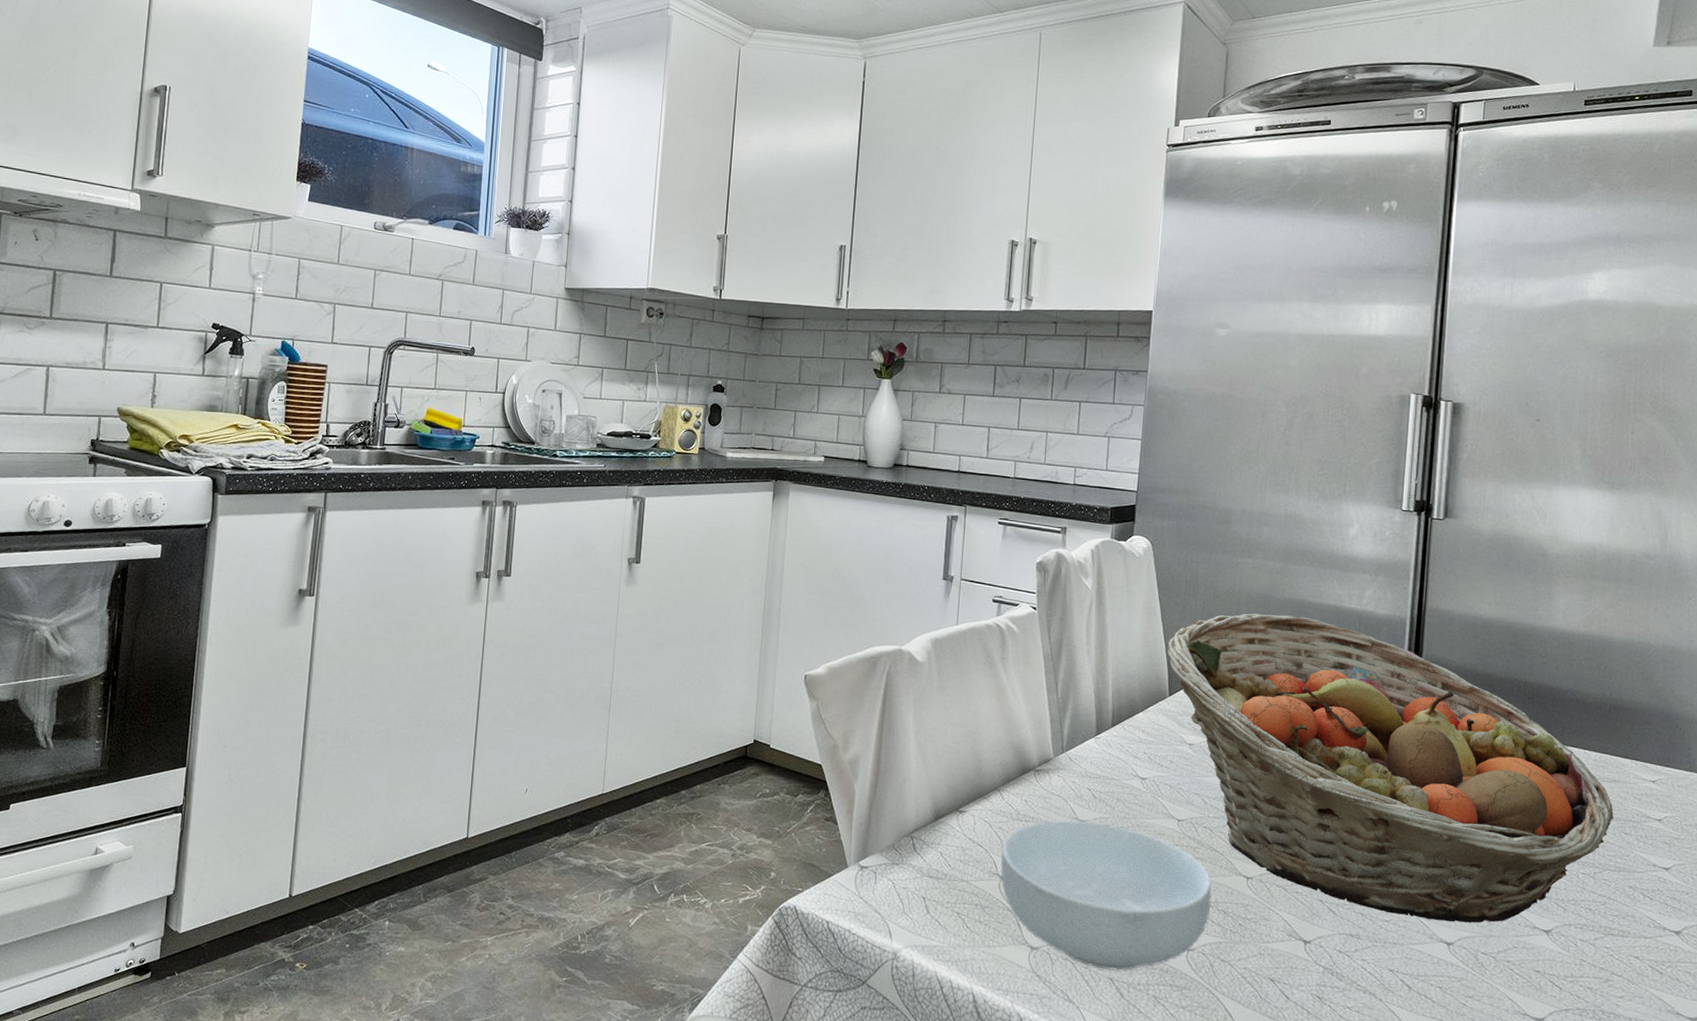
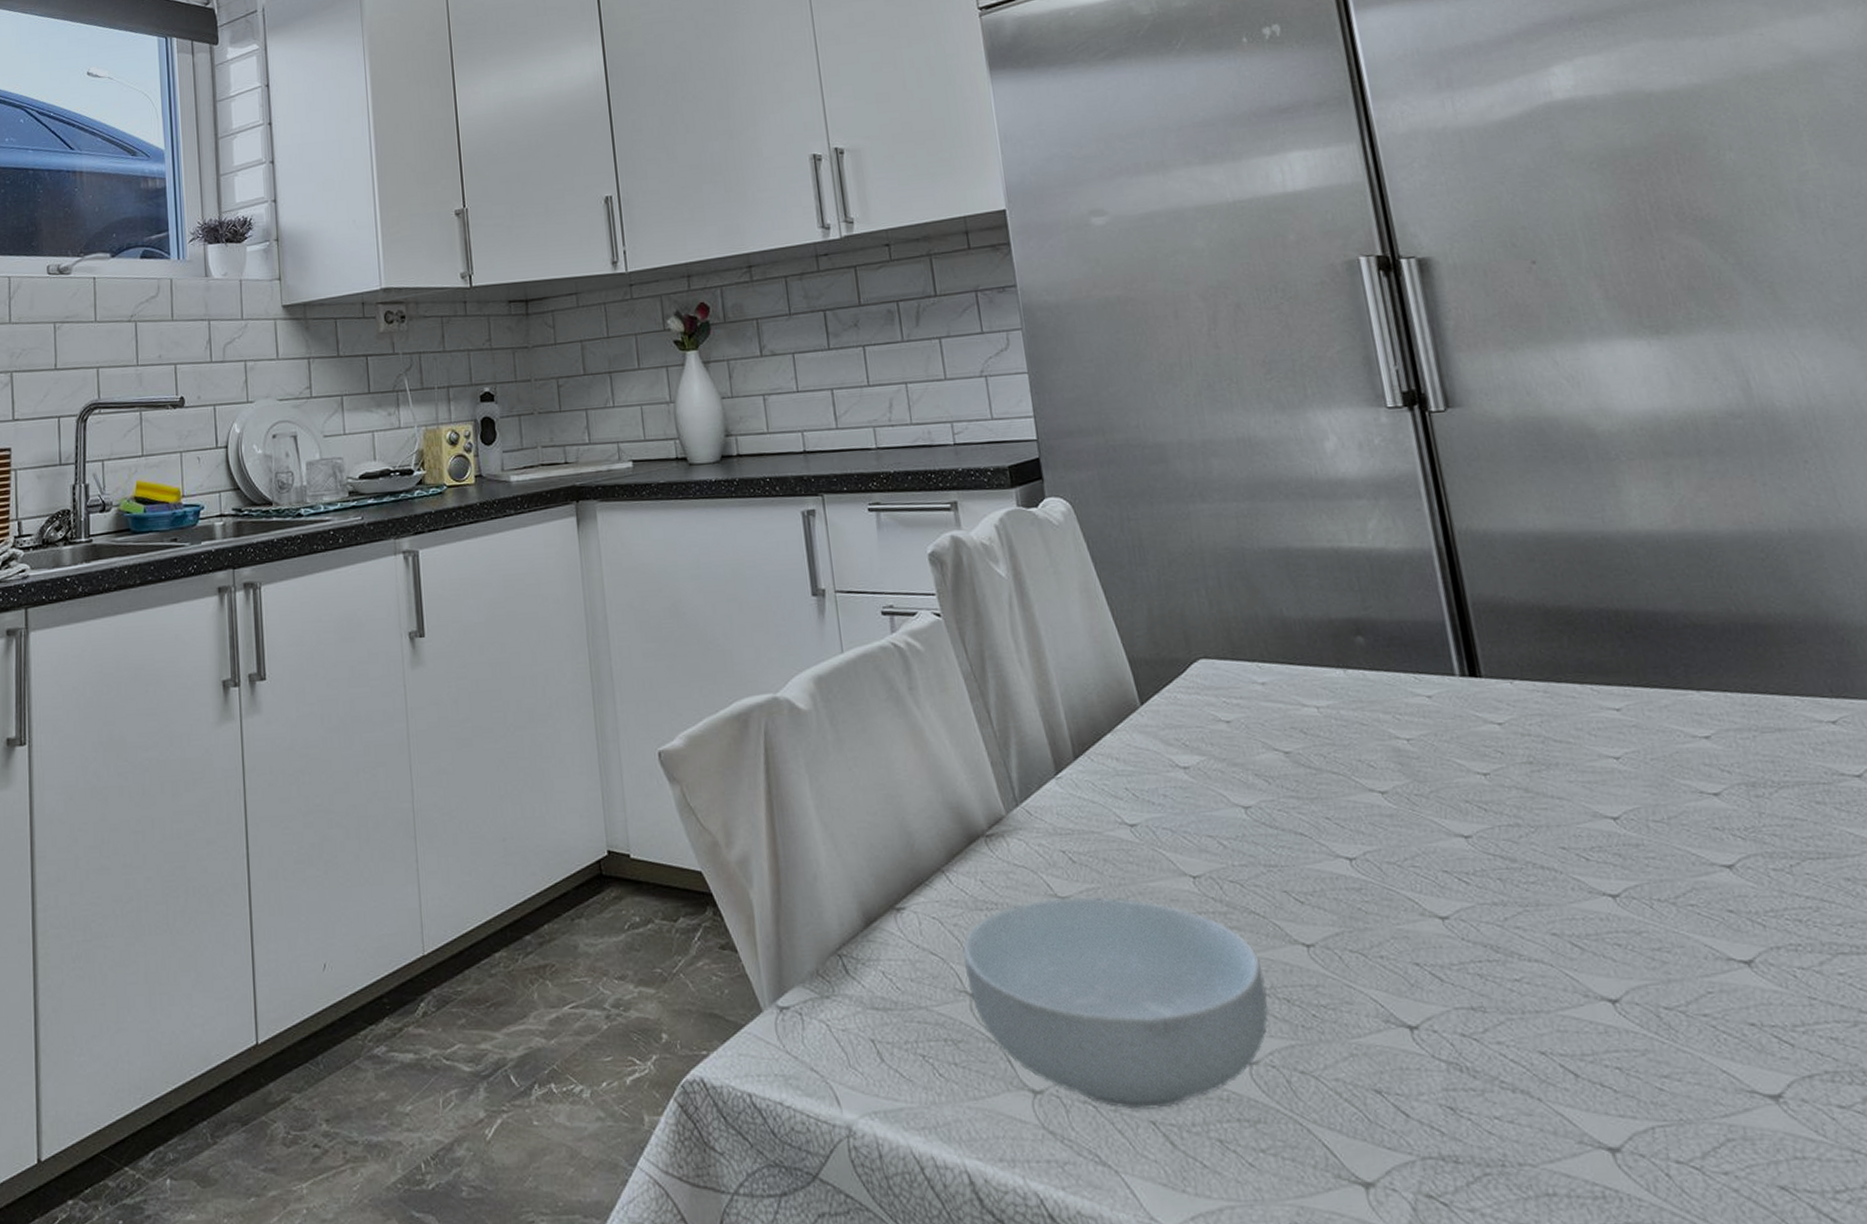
fruit basket: present [1167,613,1614,923] -> none [1122,569,1795,969]

